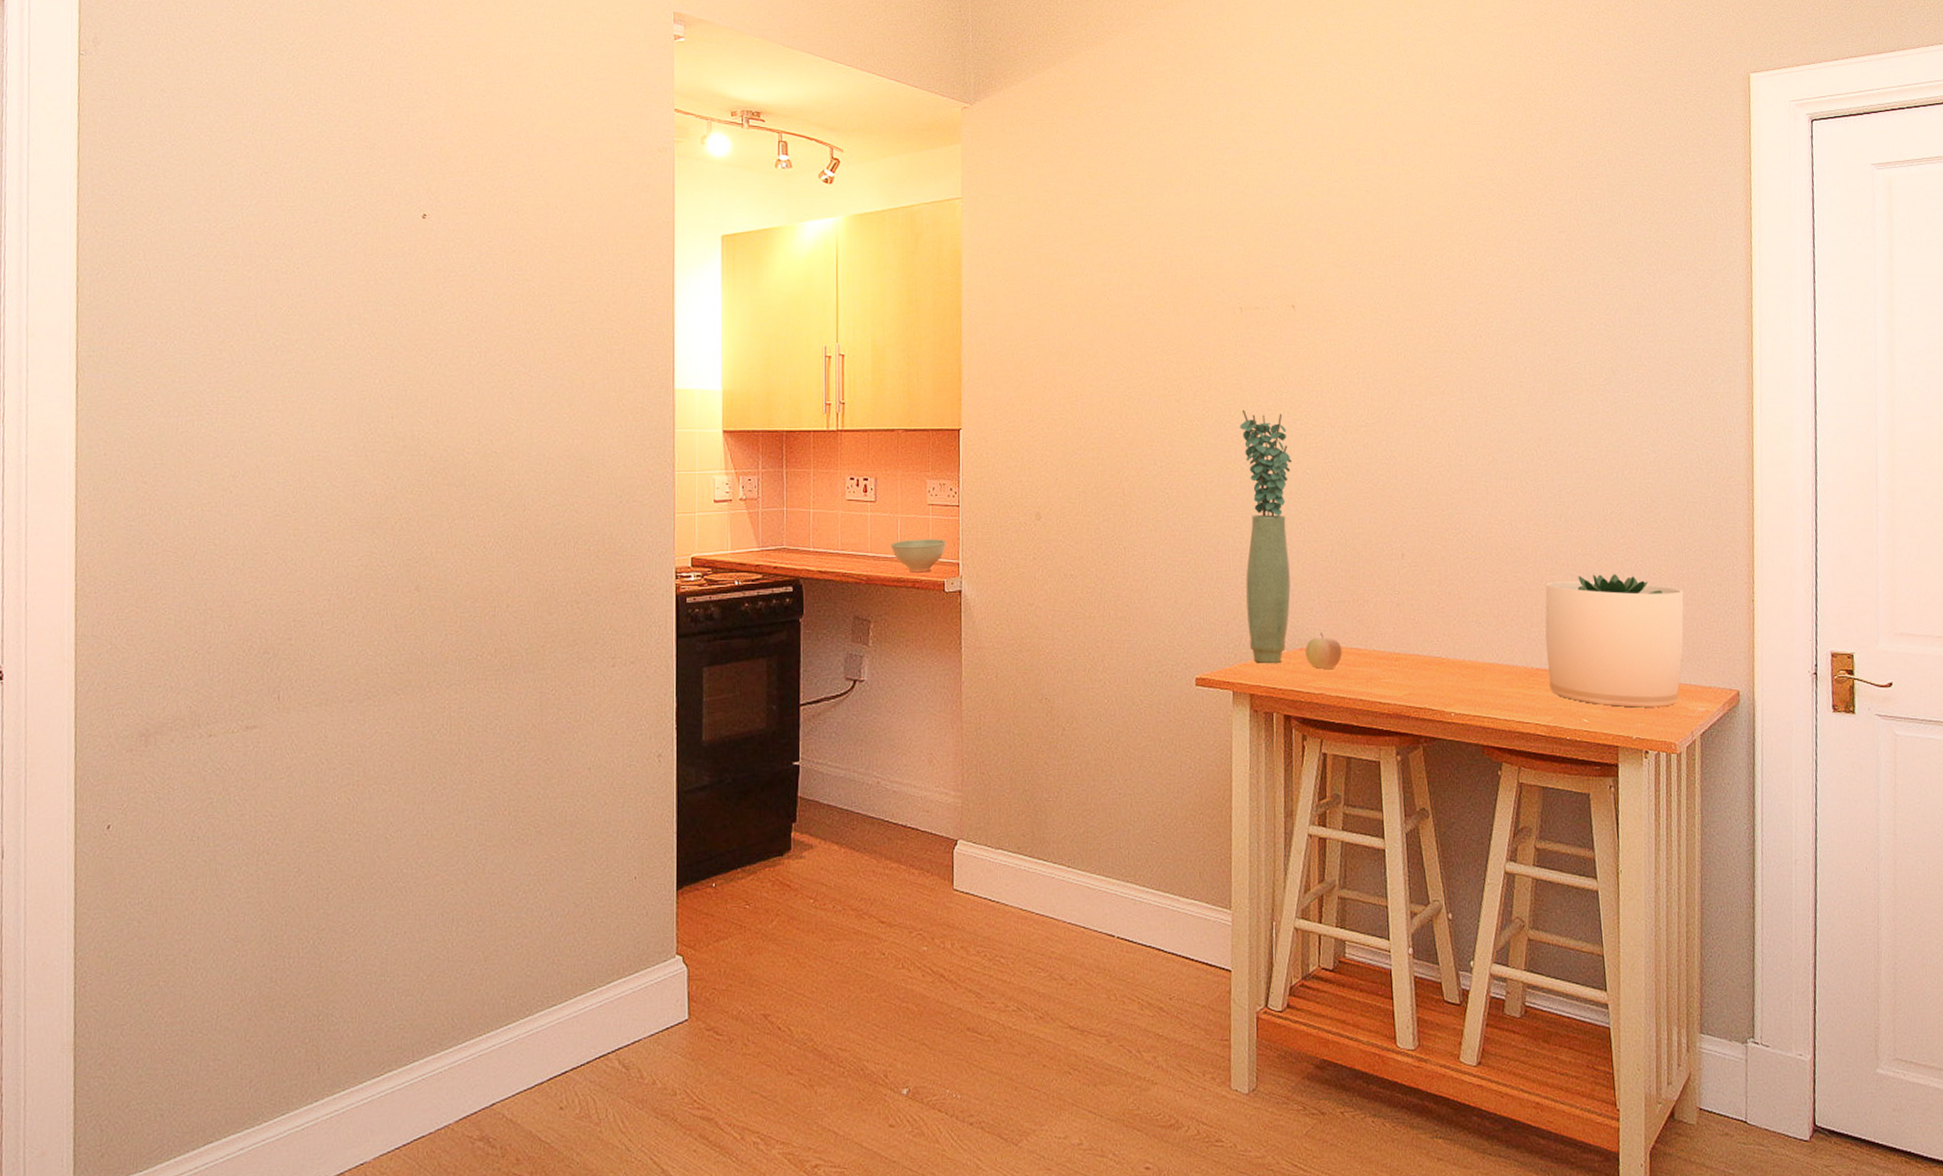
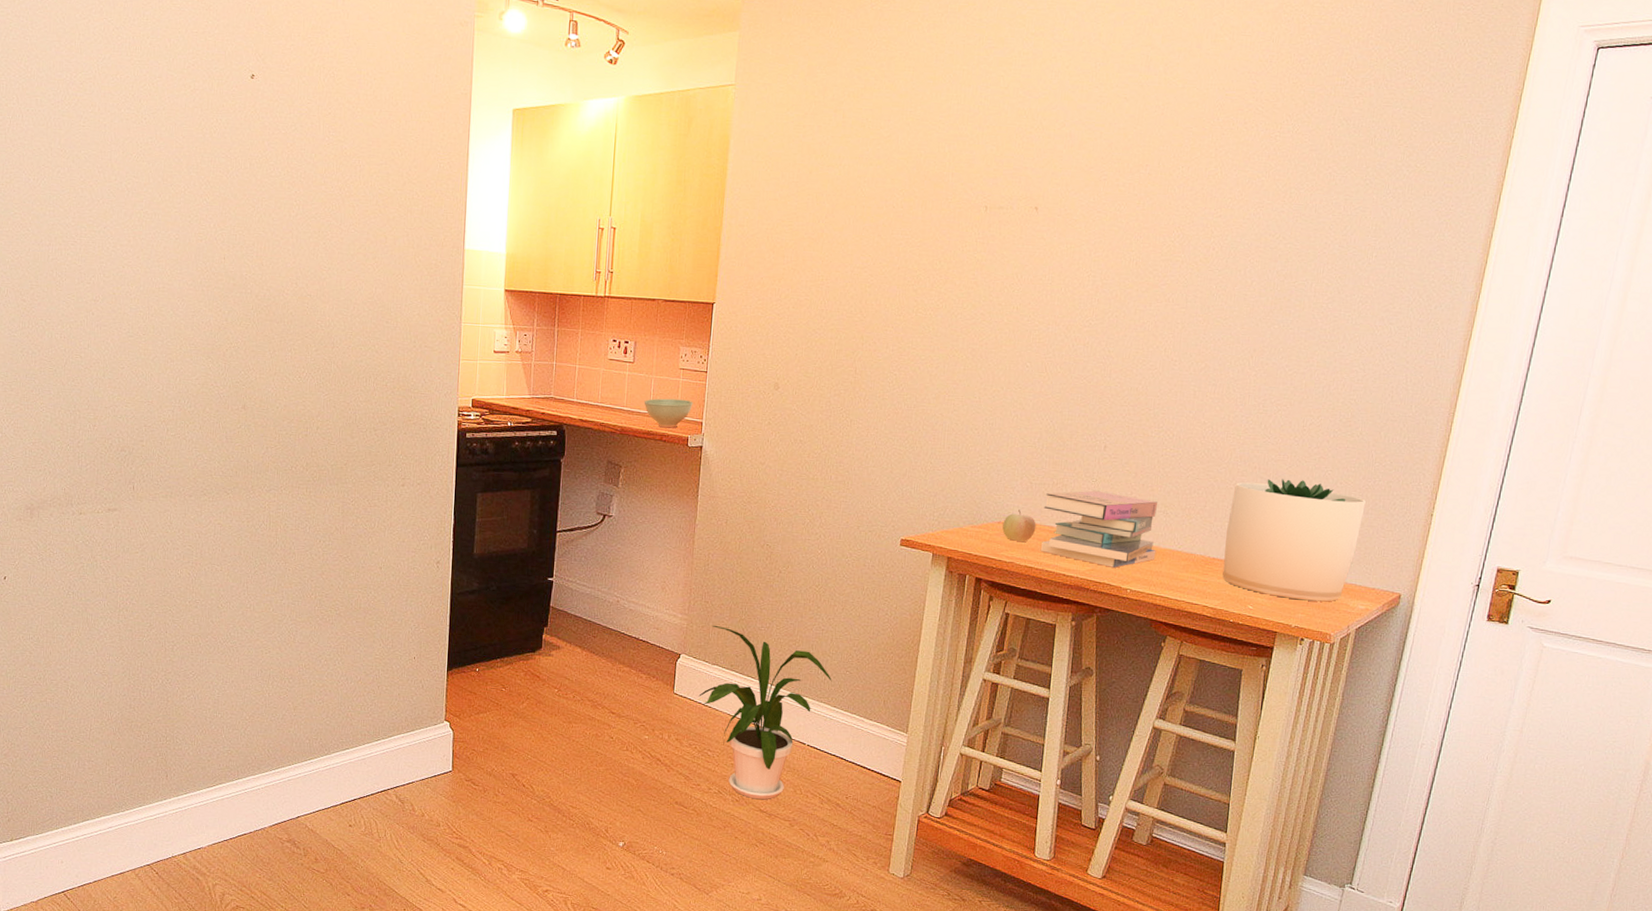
house plant: none [983,800,1137,1014] -> present [698,625,832,800]
vase: present [1240,409,1292,664] -> none [953,303,1014,533]
books: none [1347,604,1476,689] -> present [1040,490,1157,568]

